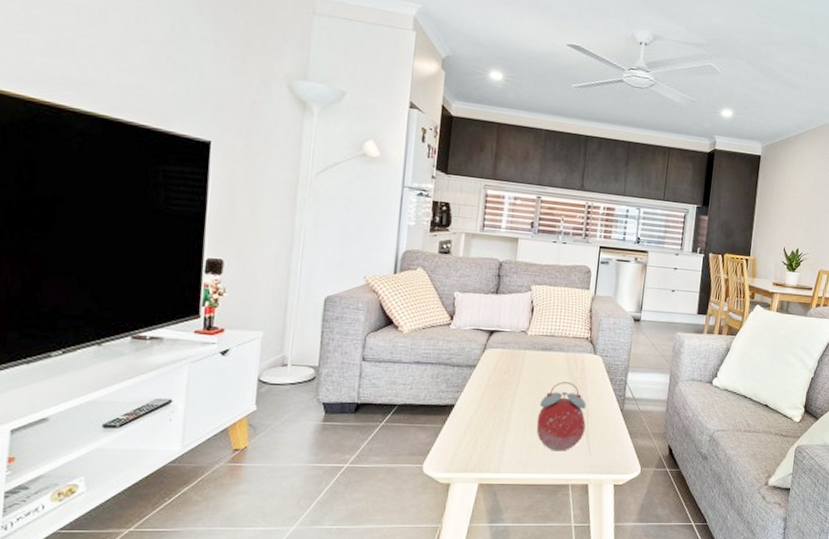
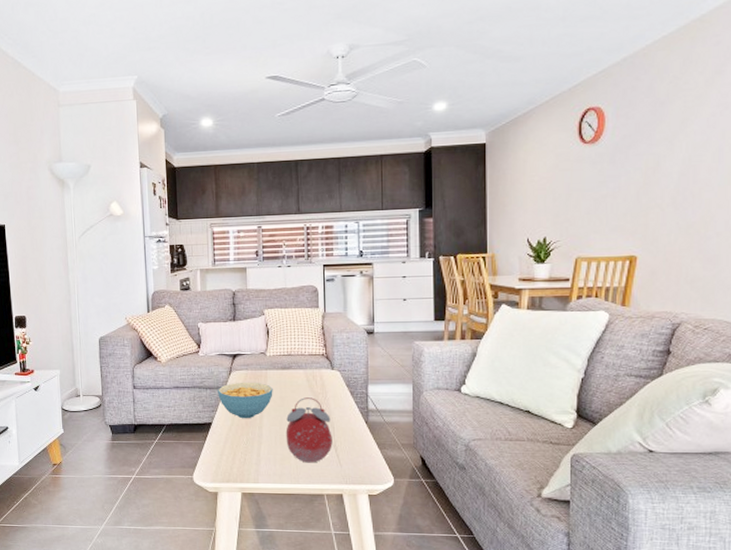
cereal bowl: none [466,361,530,402] -> present [218,382,273,419]

